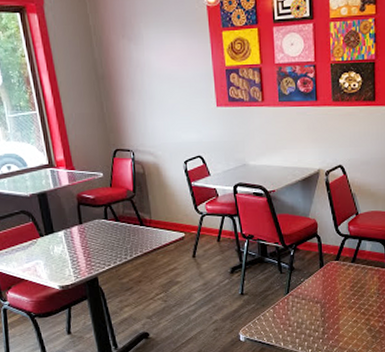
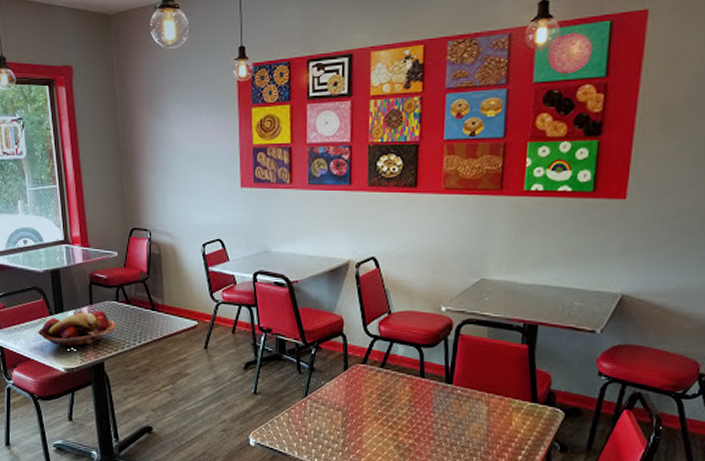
fruit basket: none [30,229,107,268] -> present [38,310,116,349]

